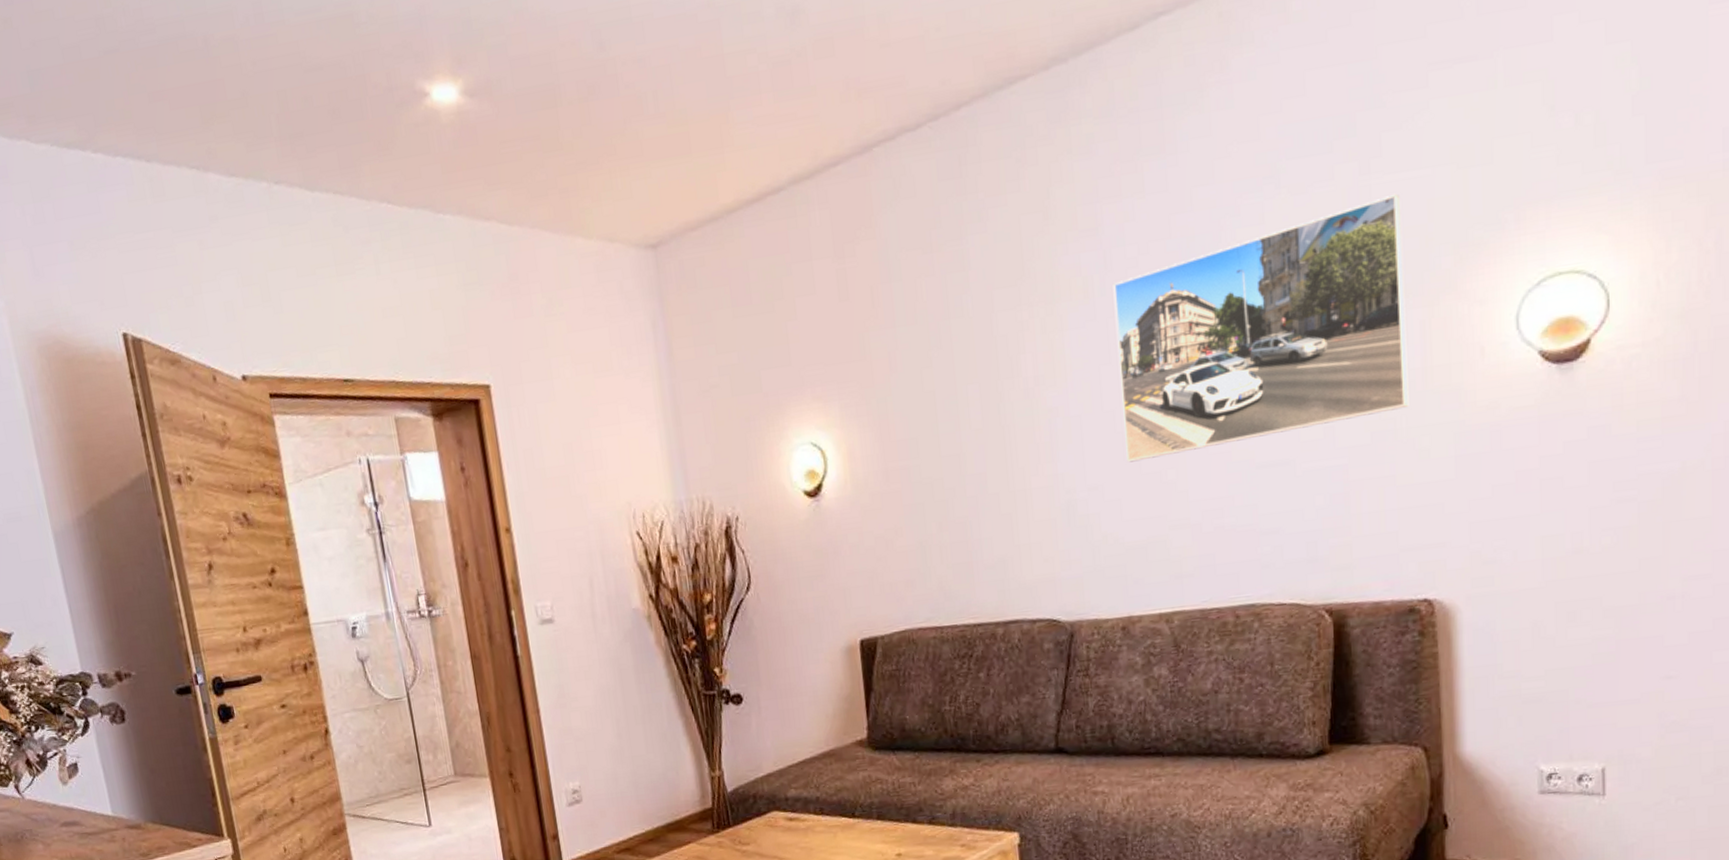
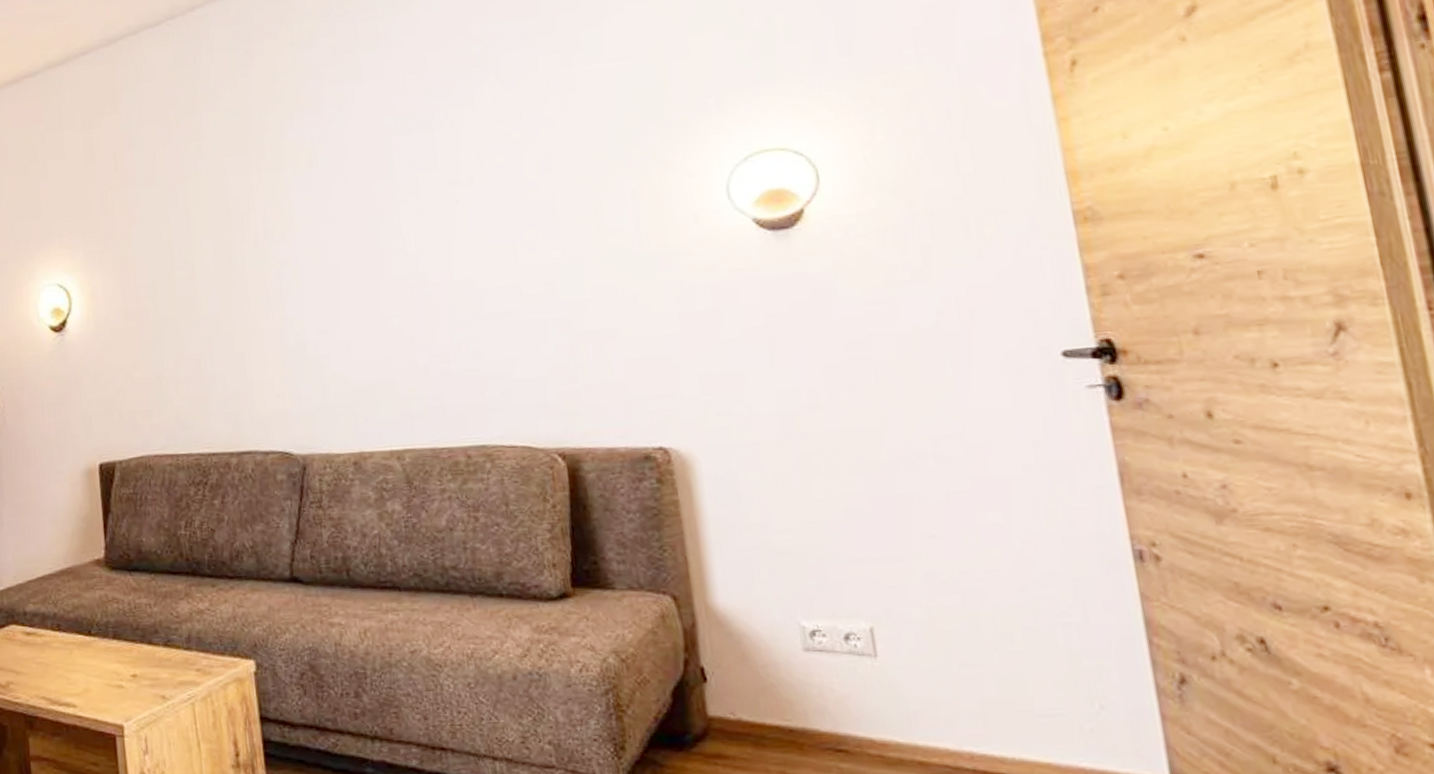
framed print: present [1113,193,1409,463] -> none [335,80,628,310]

